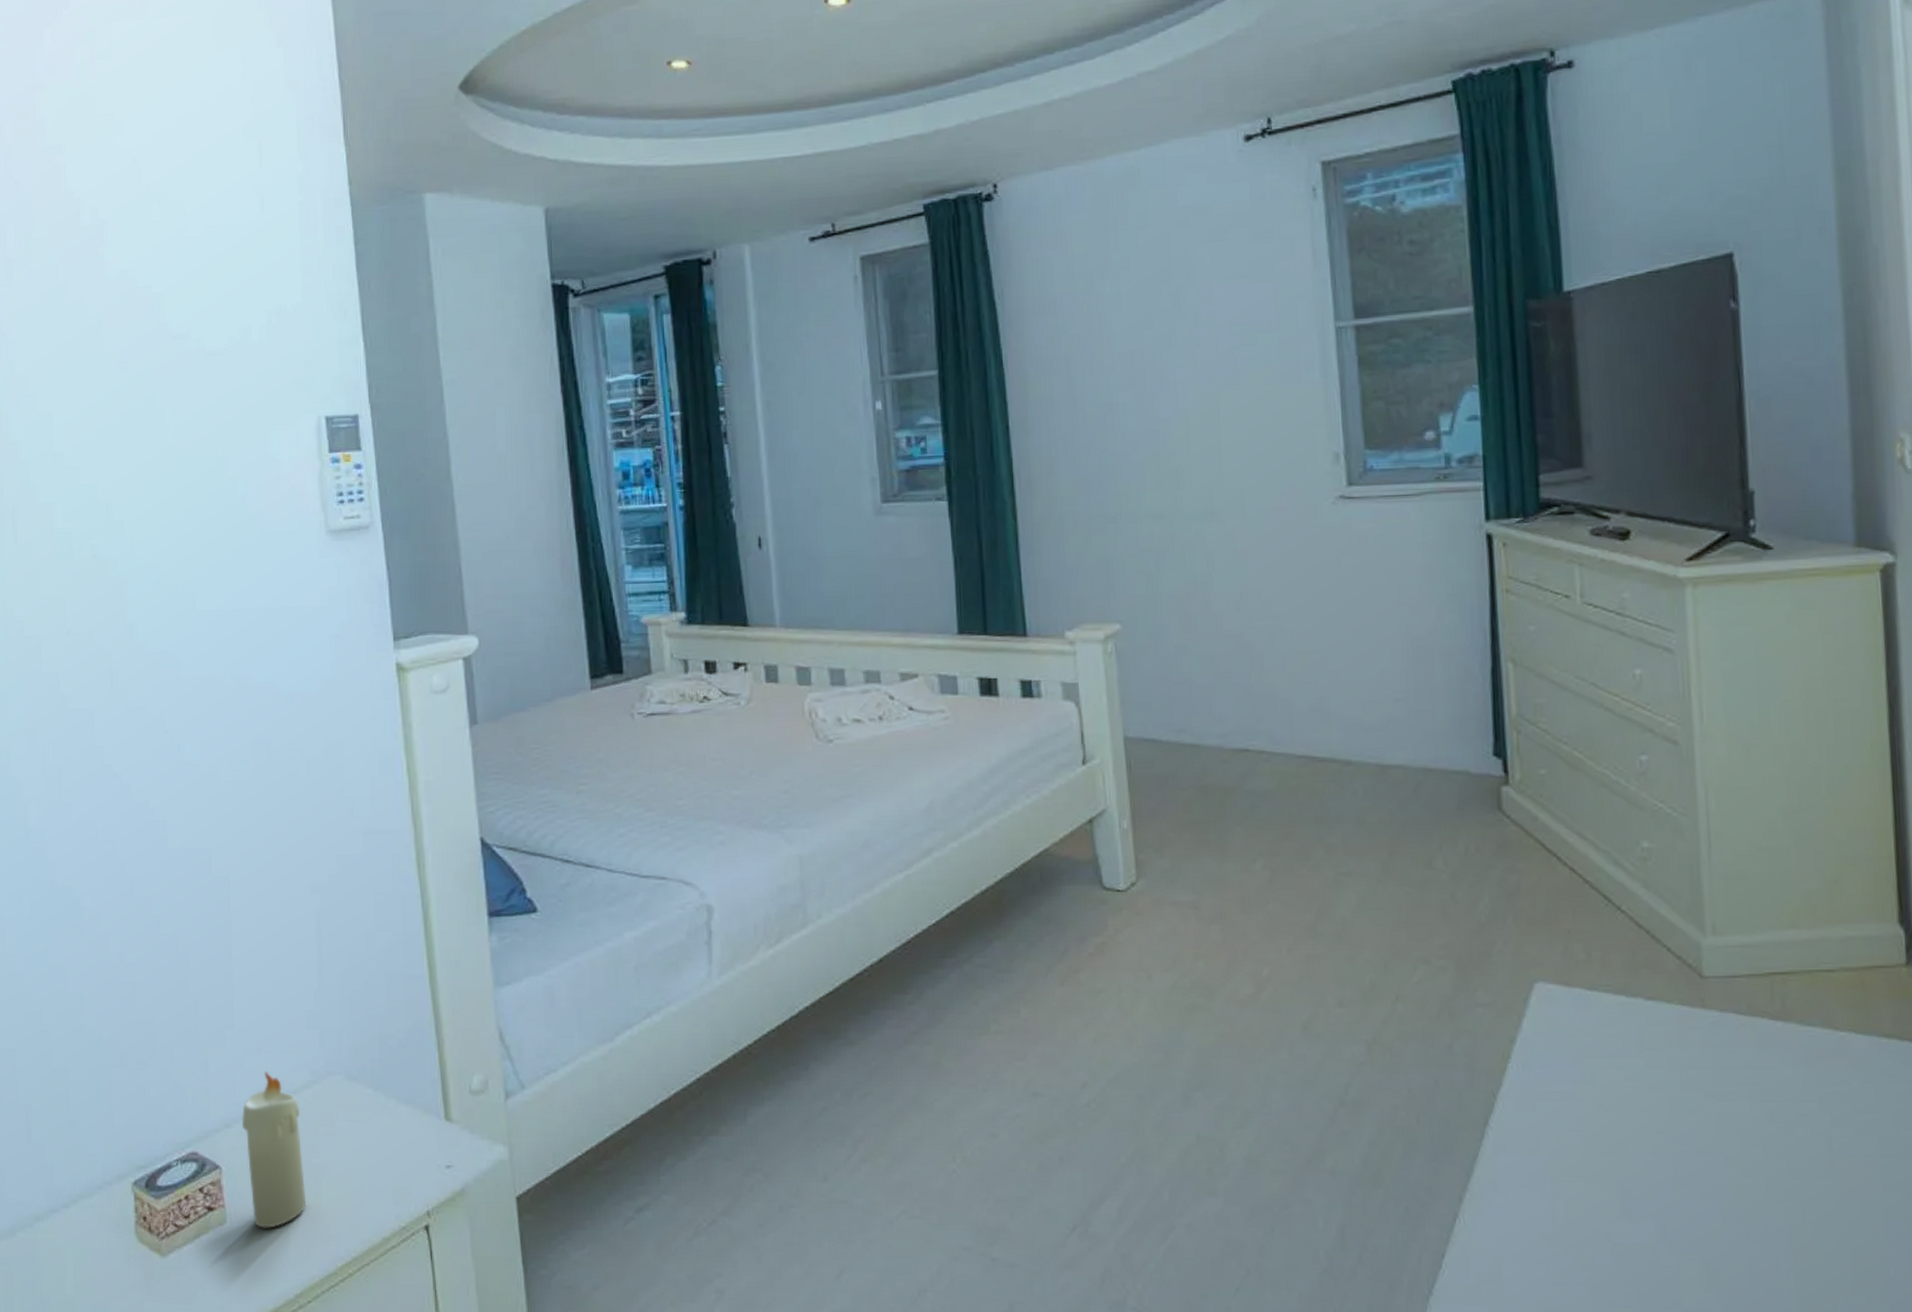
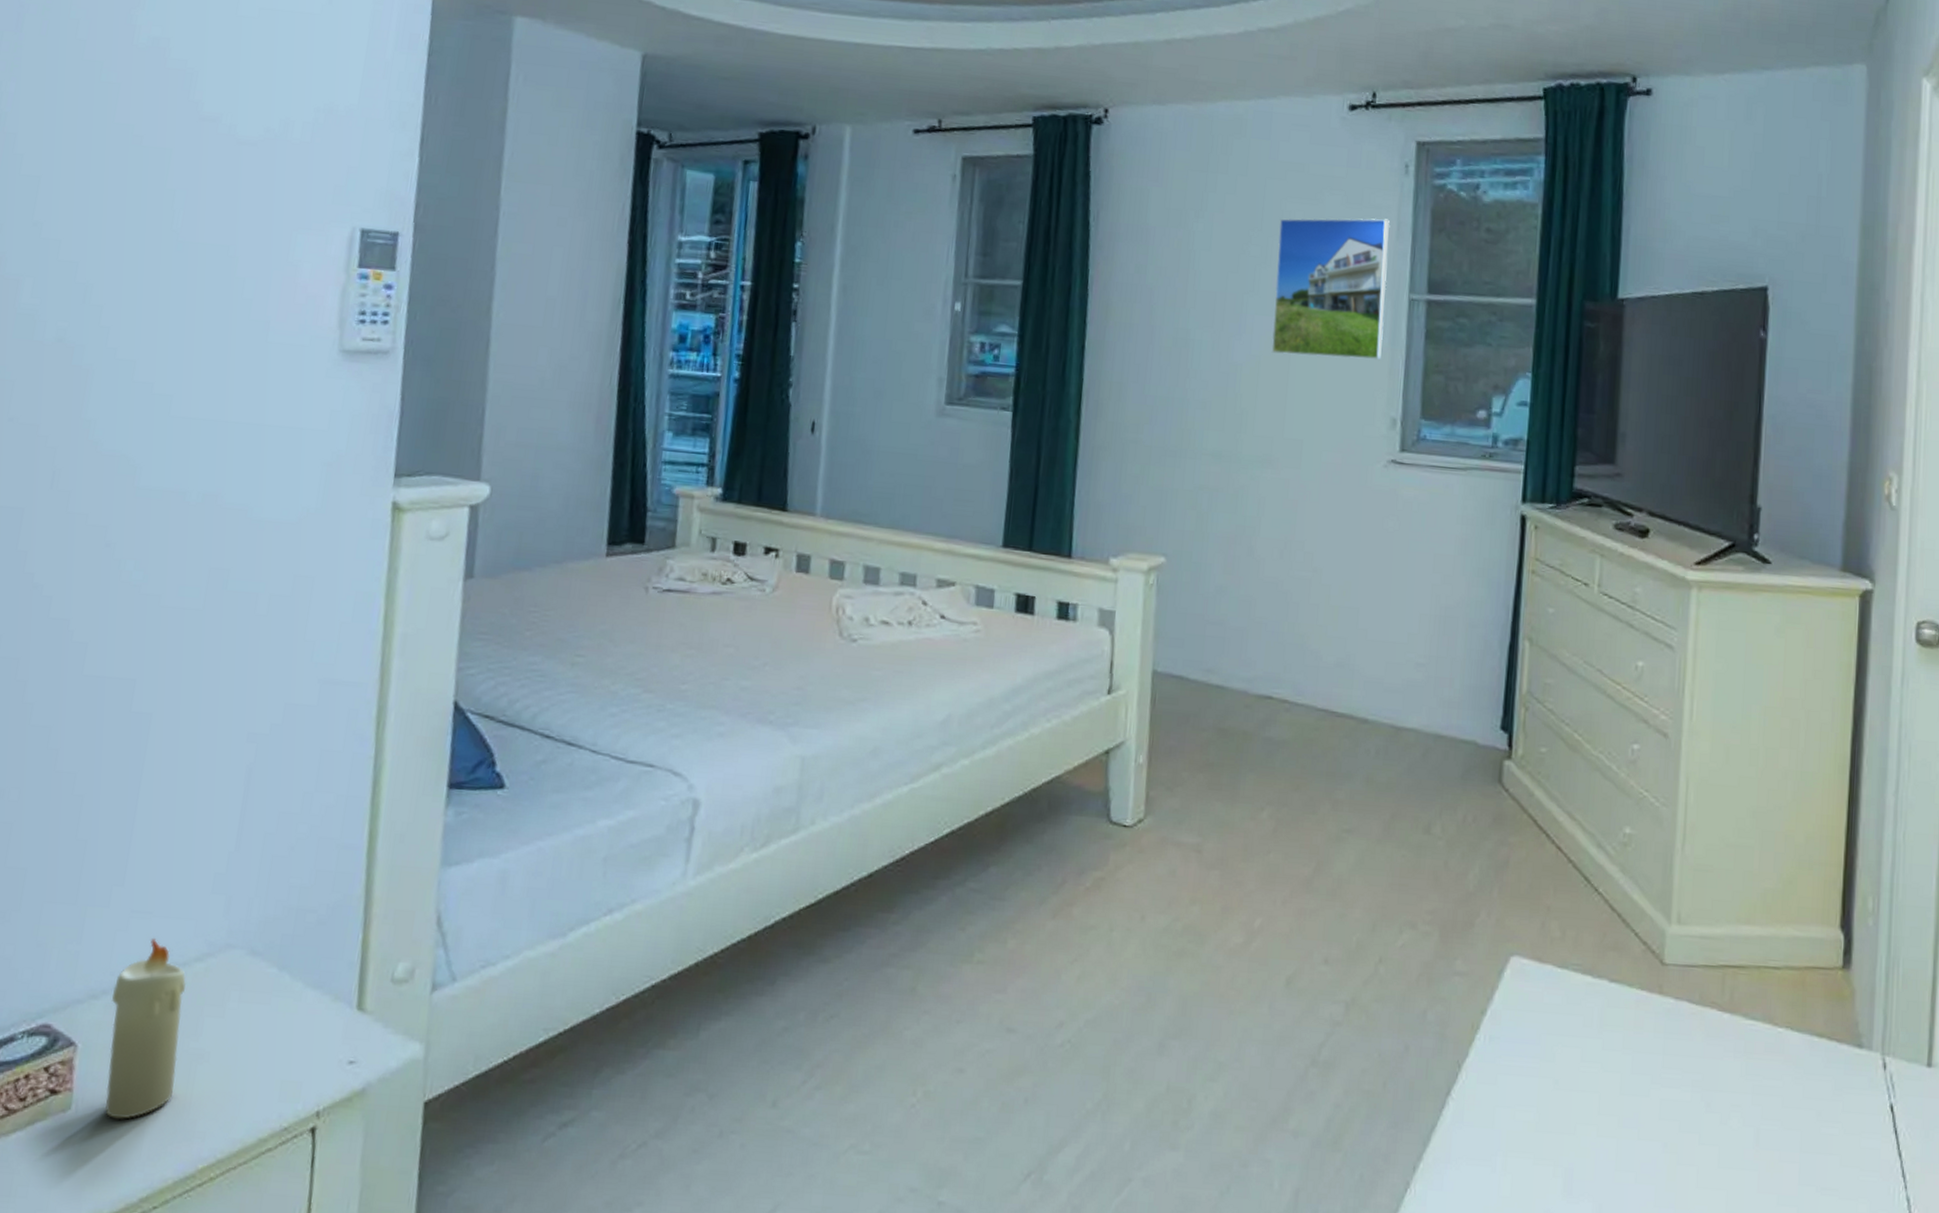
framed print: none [1189,248,1314,404] -> present [1271,218,1390,360]

